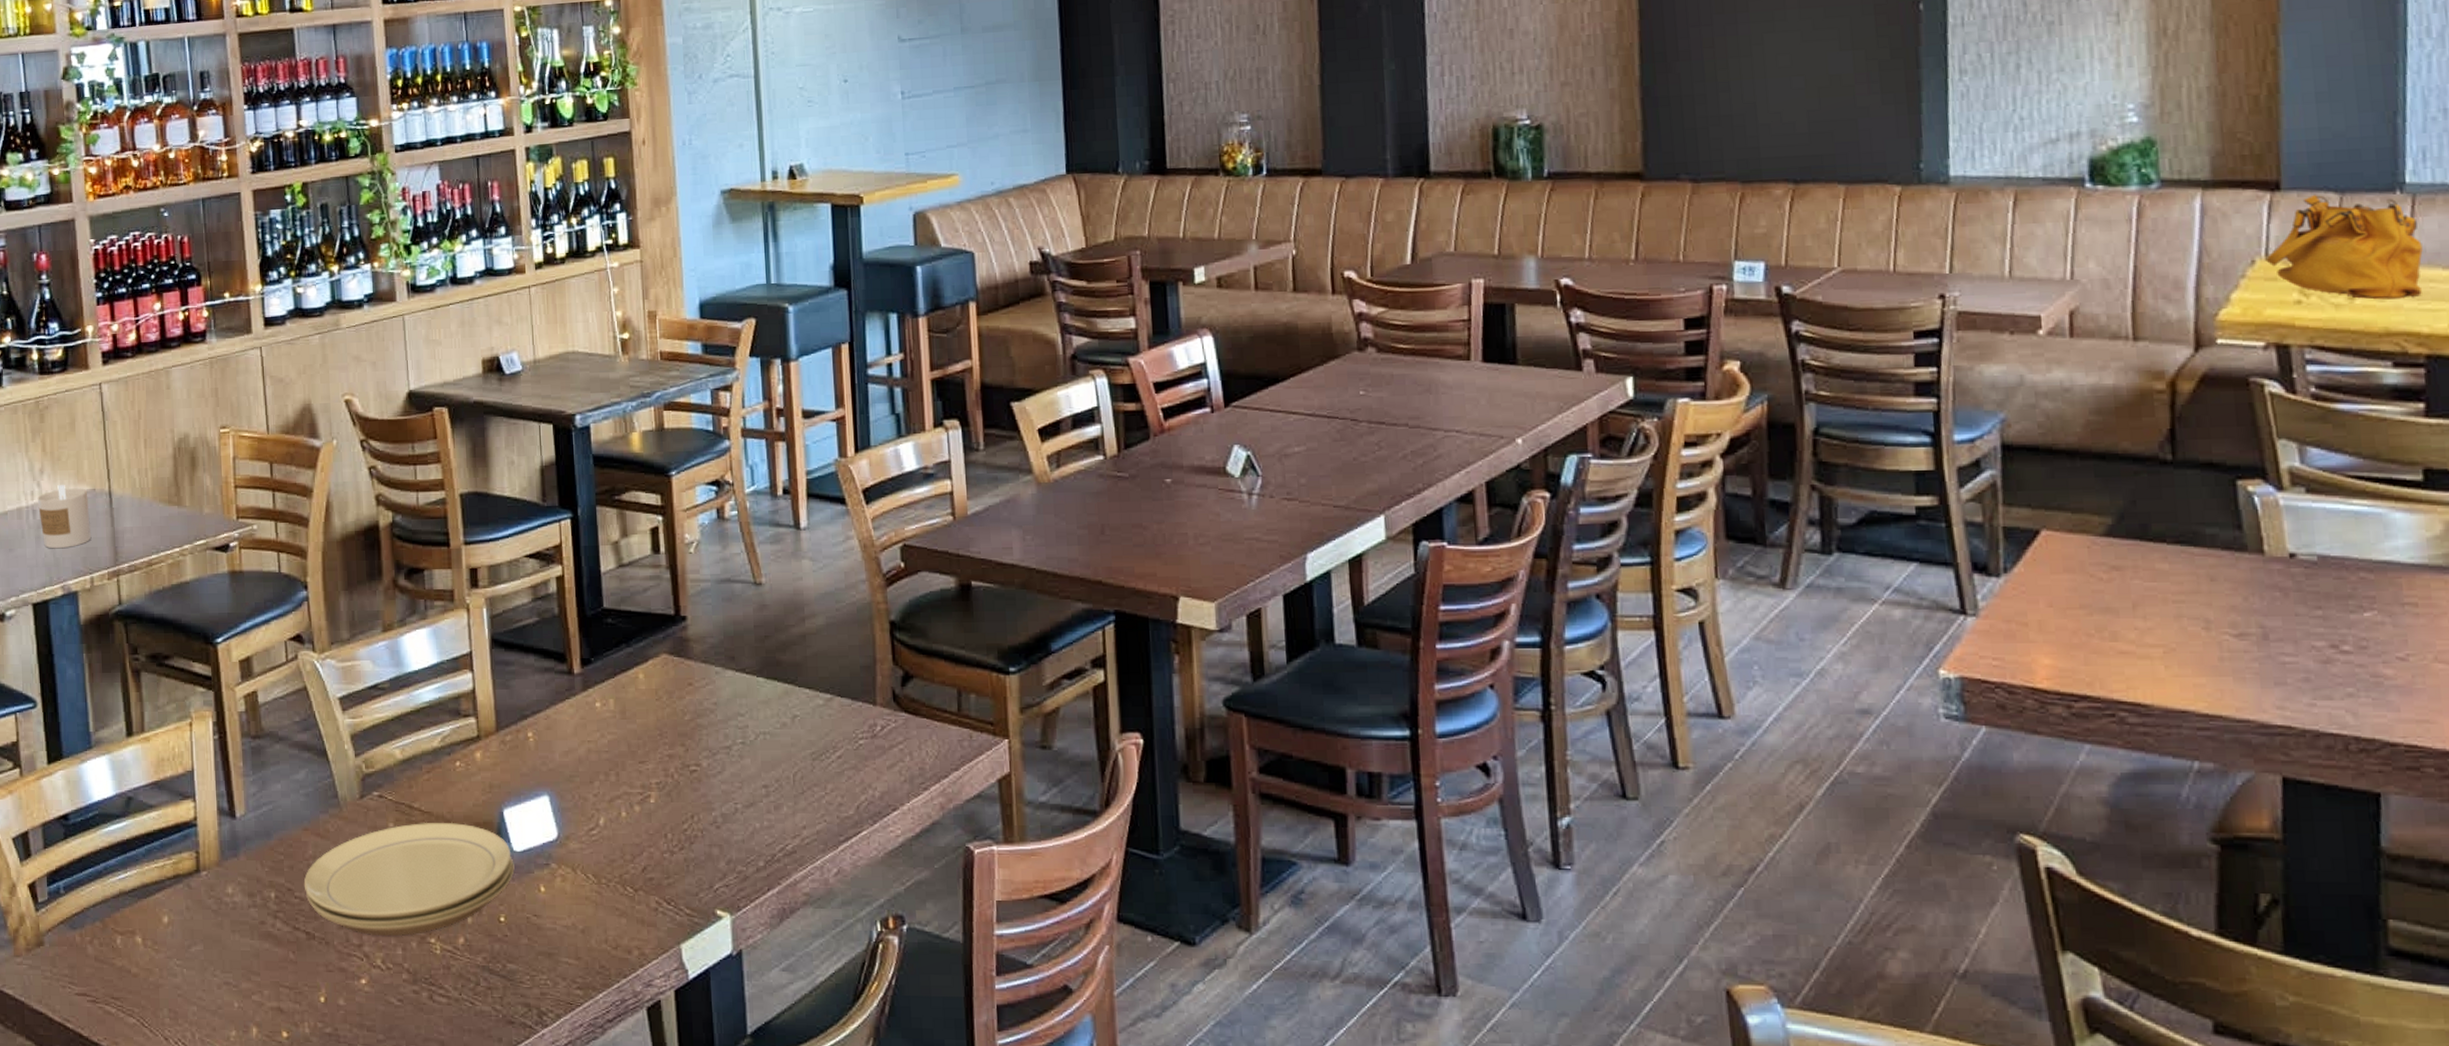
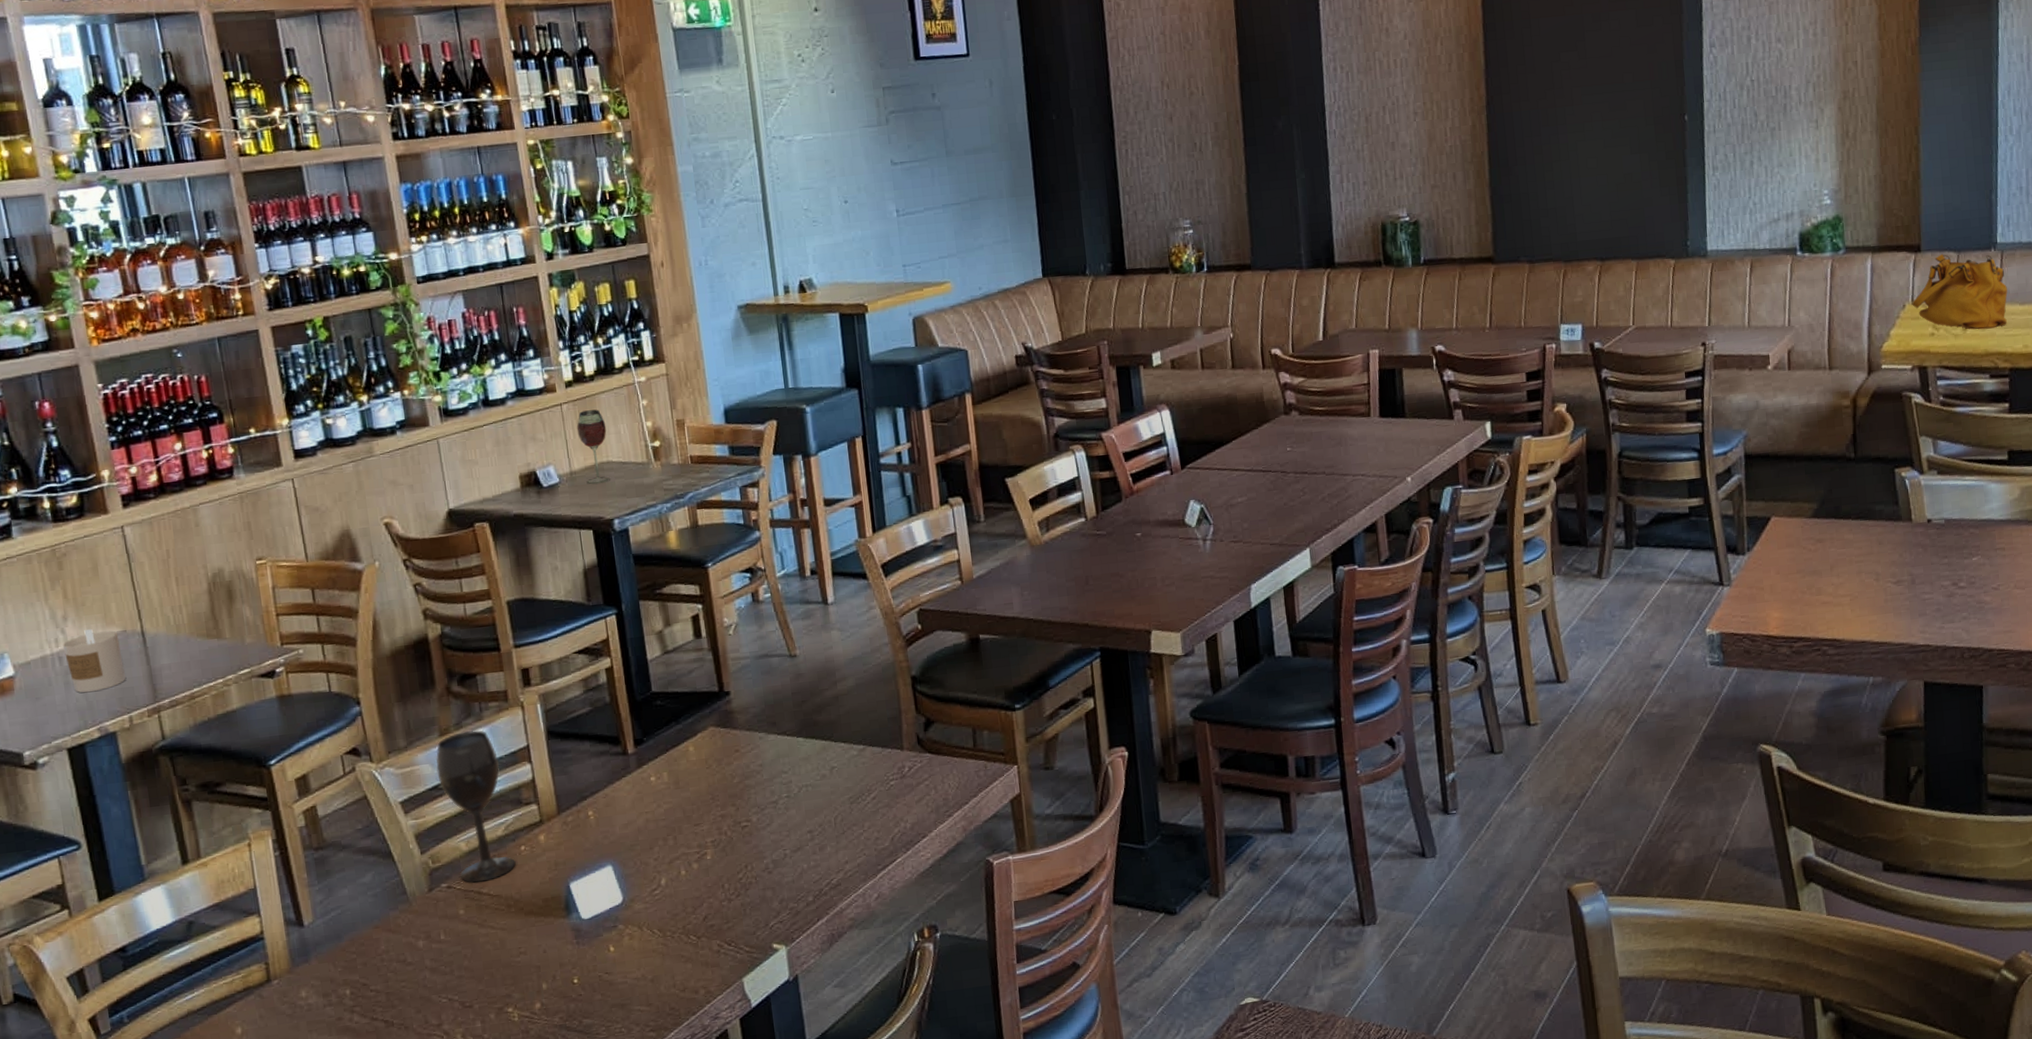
plate: present [303,822,515,937] -> none [378,900,584,1014]
wine glass: none [377,630,451,795] -> present [435,730,517,883]
wineglass: none [543,294,575,376] -> present [576,409,610,485]

